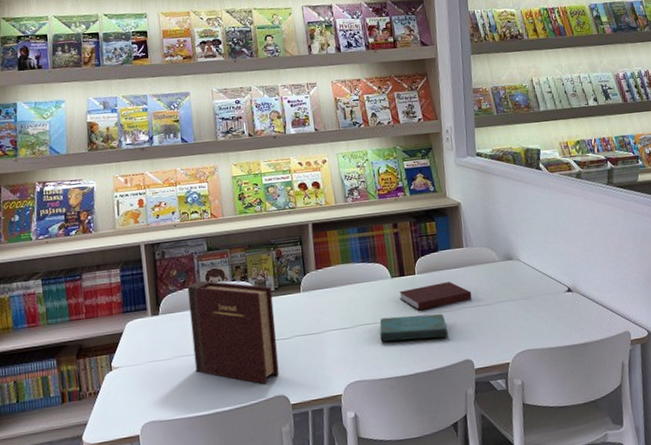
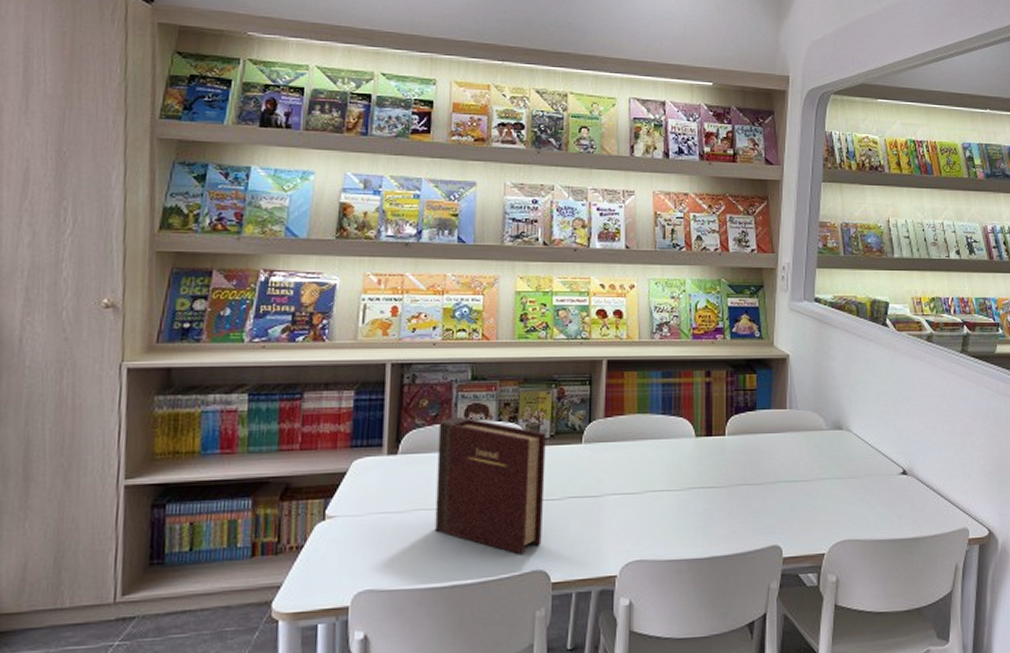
book: present [379,313,448,342] -> none [672,484,756,516]
notebook: present [399,282,472,311] -> none [703,449,790,480]

